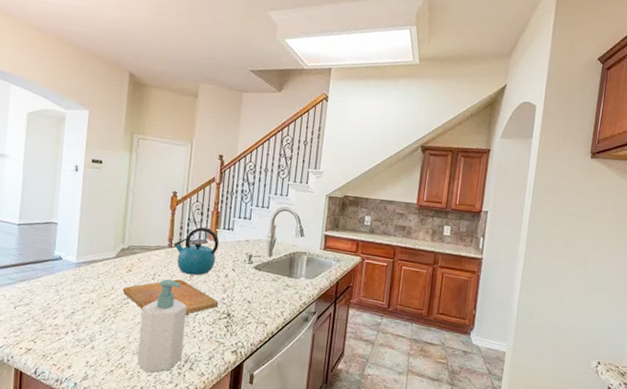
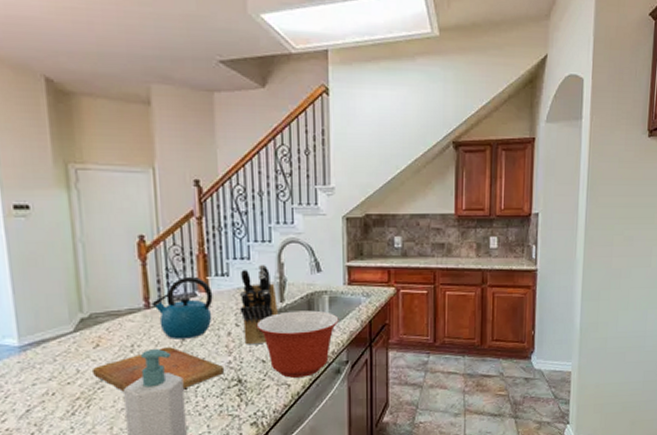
knife block: none [237,224,267,287] -> present [239,264,279,345]
mixing bowl: none [248,264,313,320] -> present [256,310,339,378]

